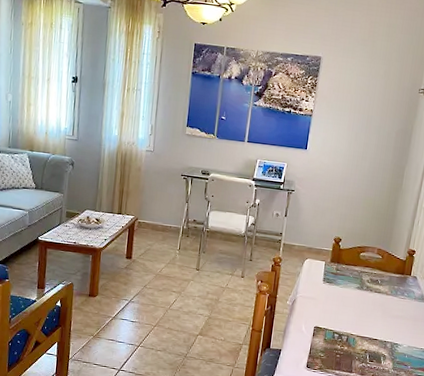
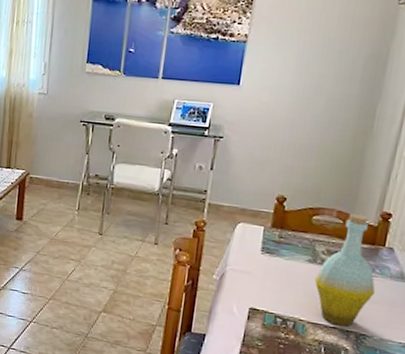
bottle: none [361,251,404,338] -> present [314,214,375,326]

